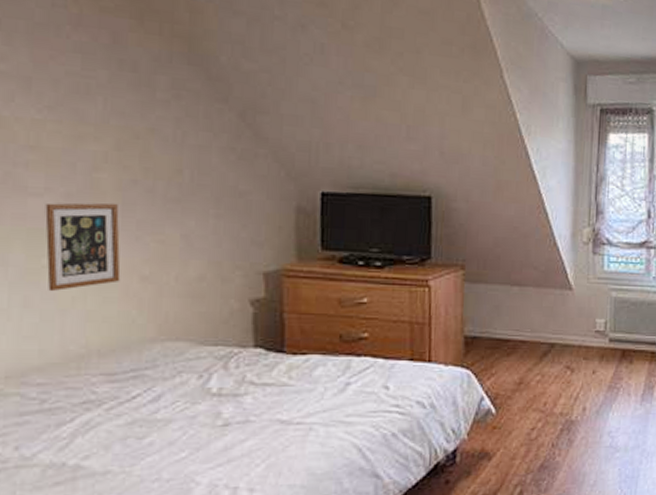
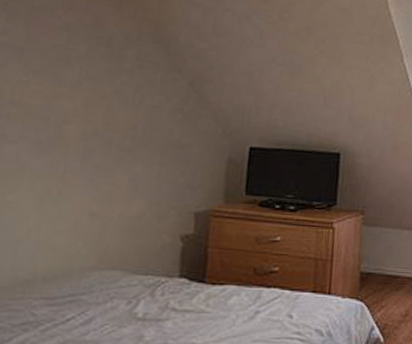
picture frame: present [45,203,121,292] -> none [8,148,80,224]

